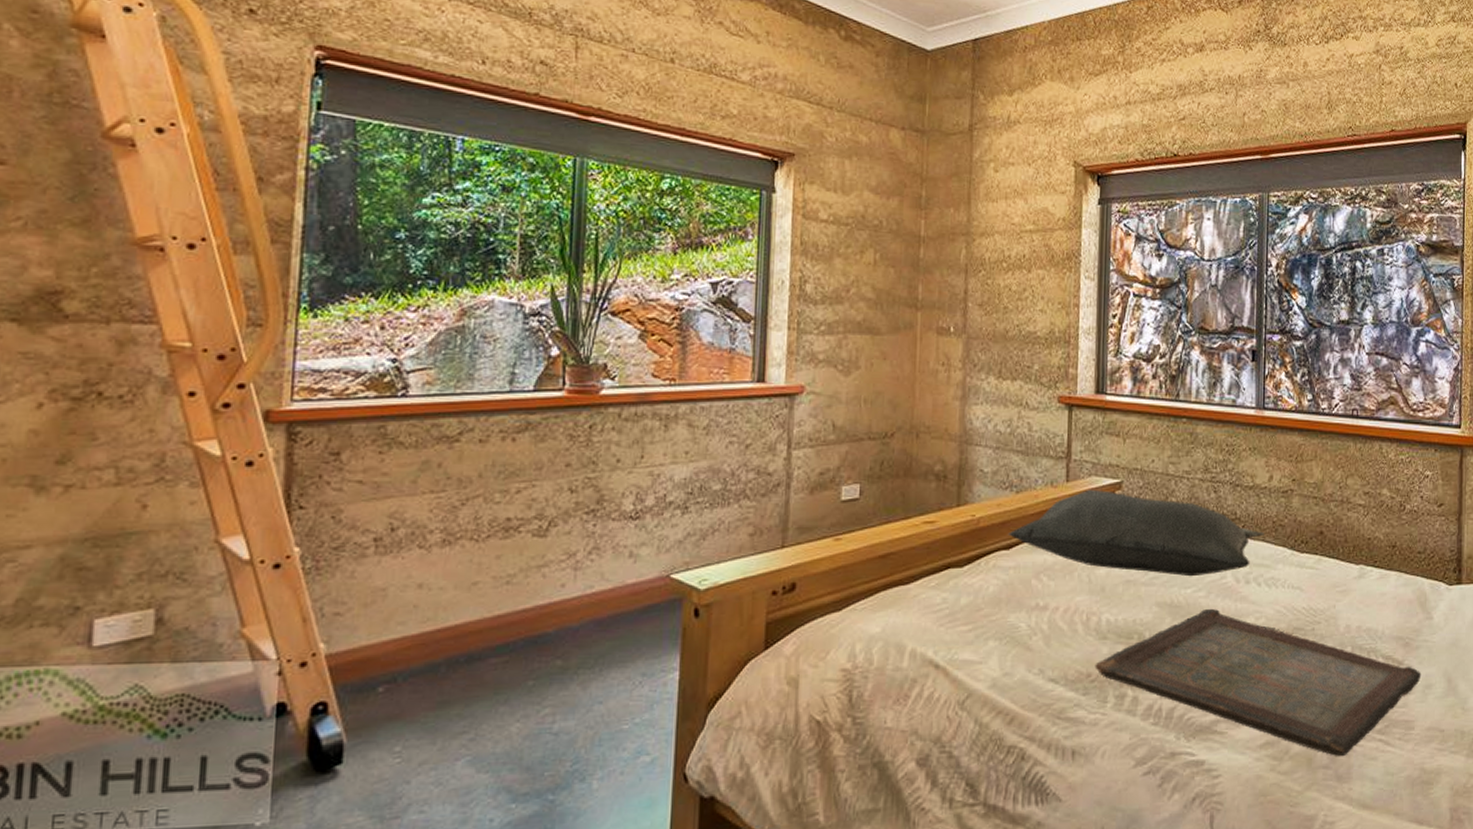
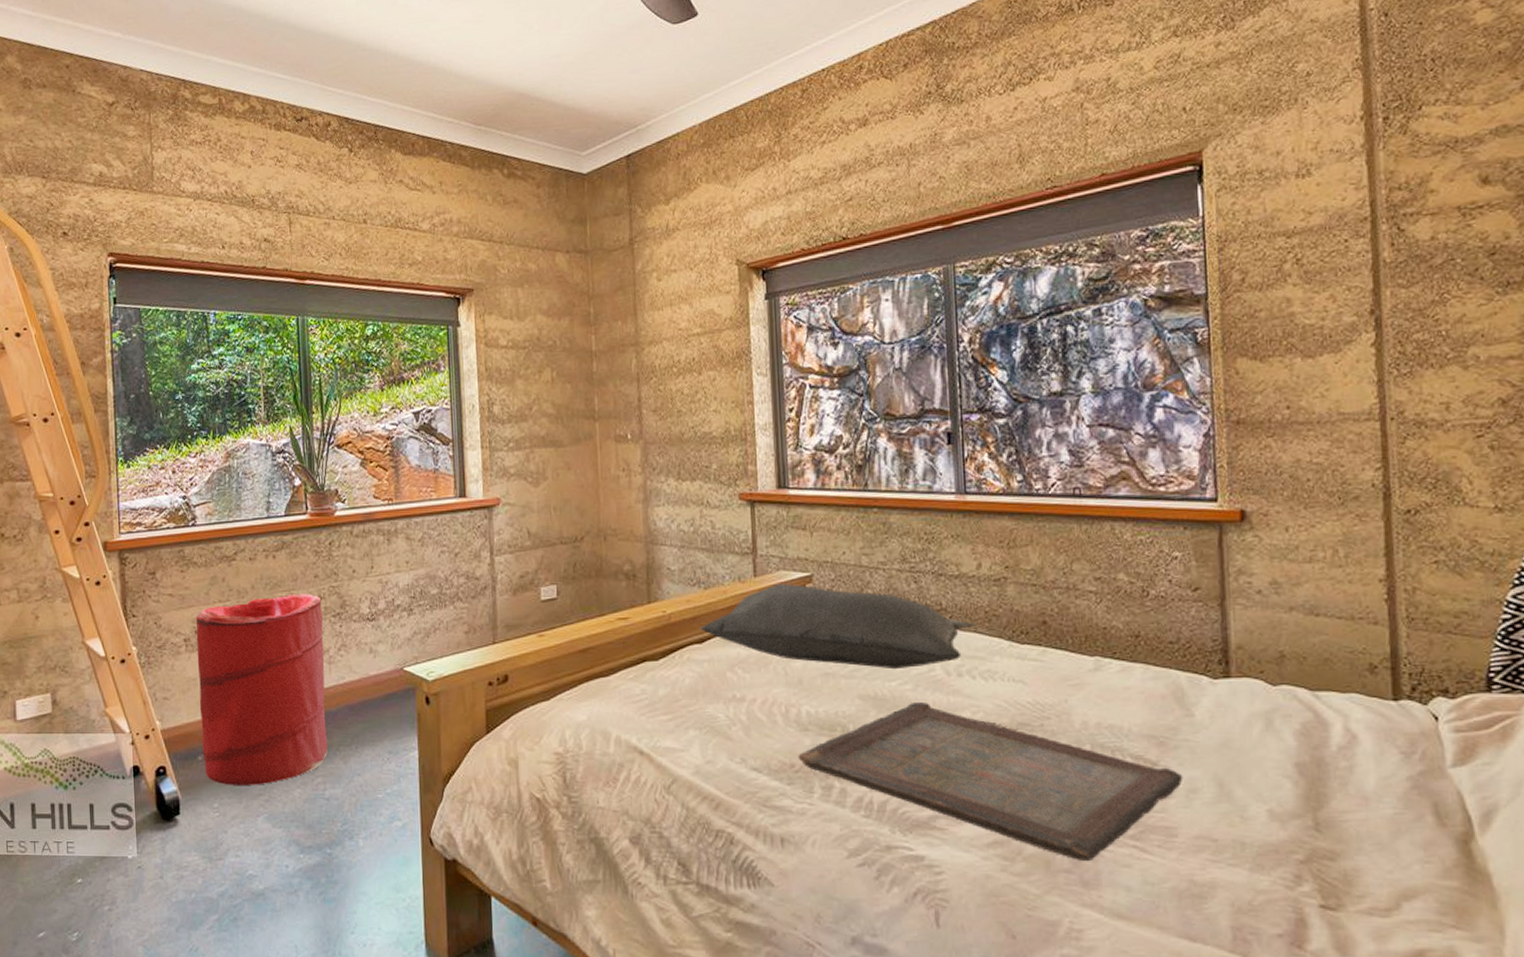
laundry hamper: none [385,485,573,722] -> present [195,594,328,785]

